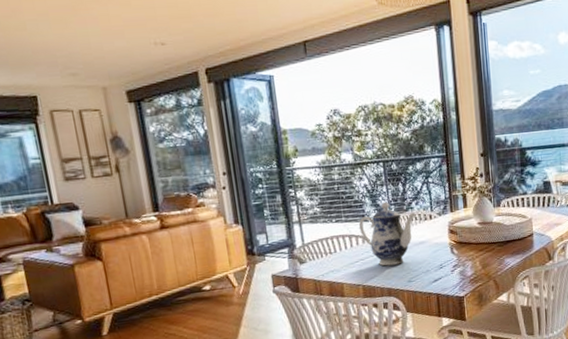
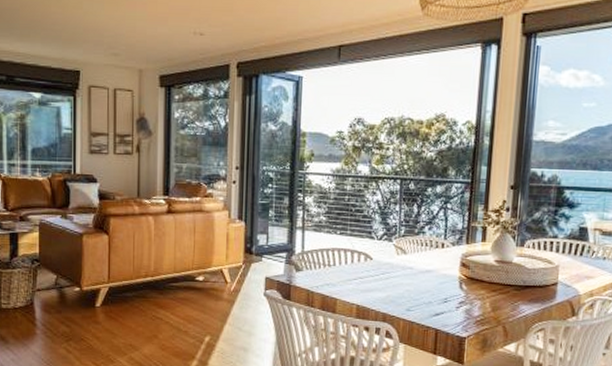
teapot: present [358,201,416,266] -> none [363,221,427,290]

